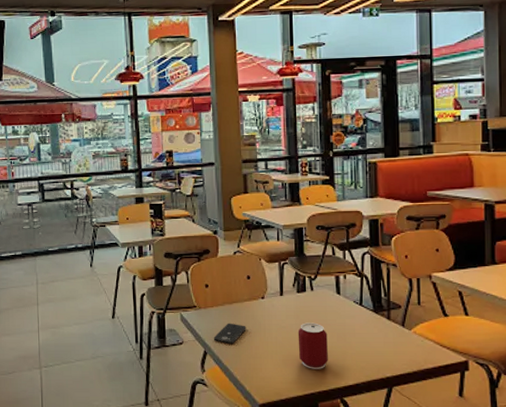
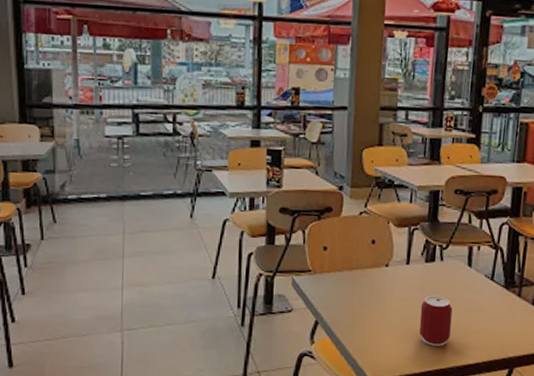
smartphone: present [213,323,247,345] -> none [327,291,365,315]

